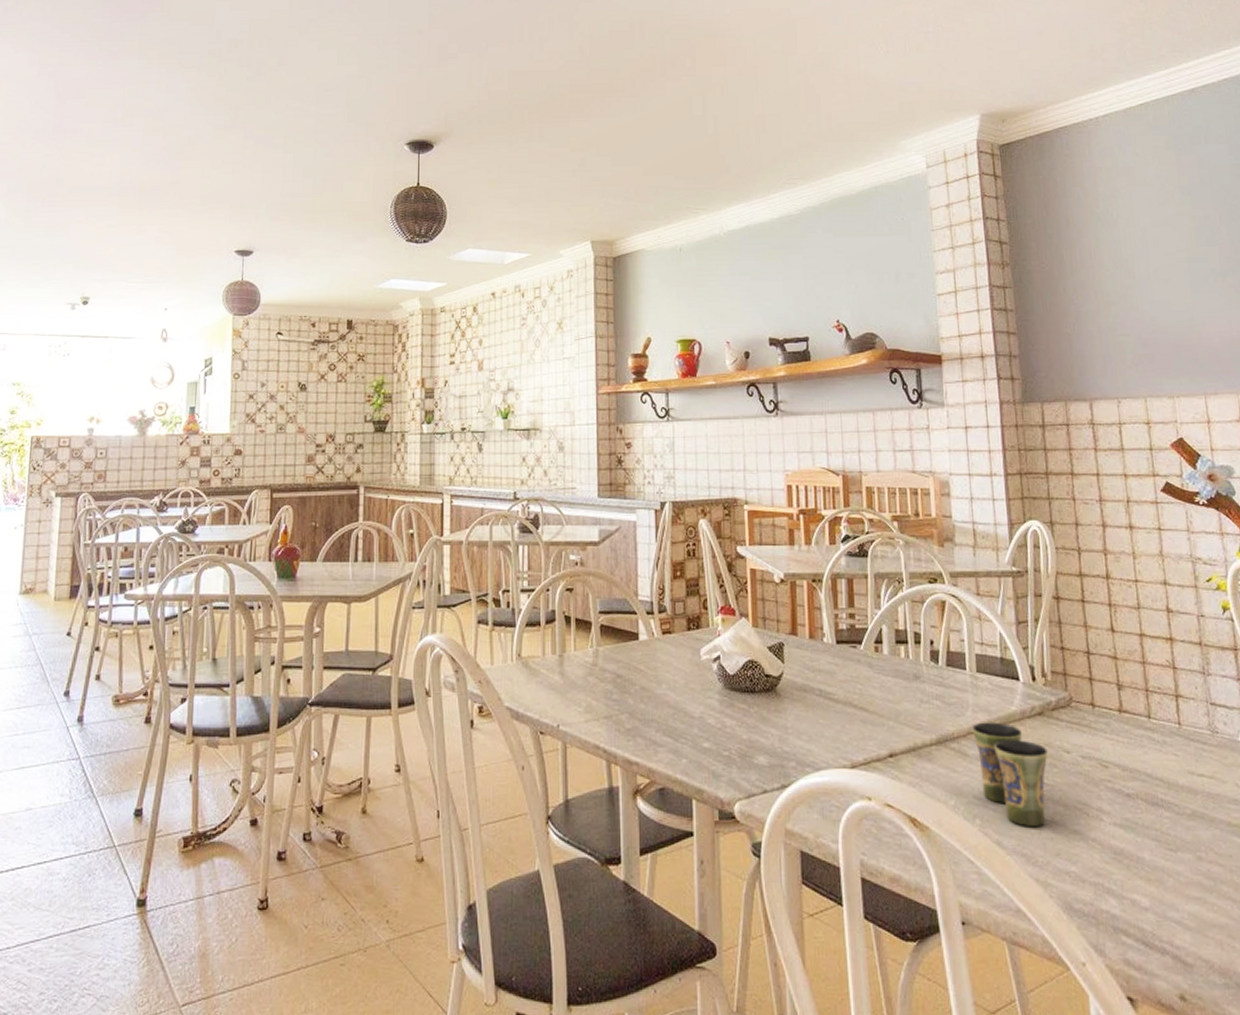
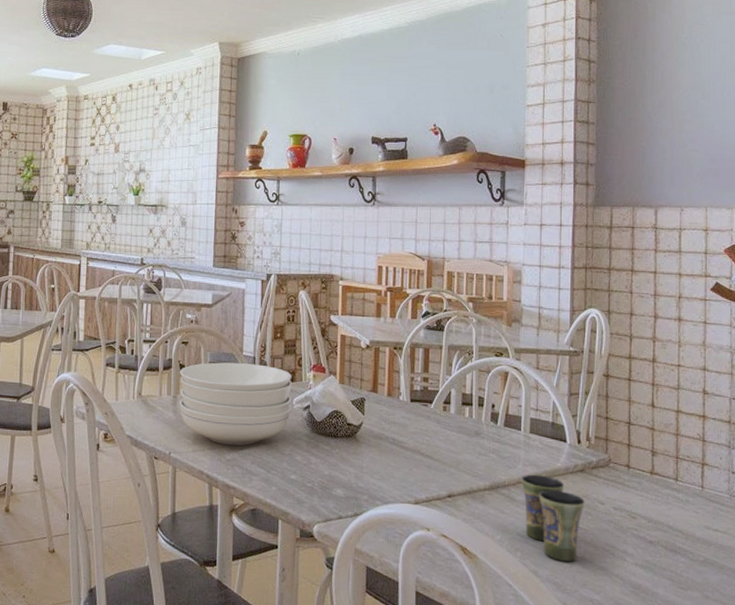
bowl: none [564,610,699,710] -> present [179,362,293,446]

